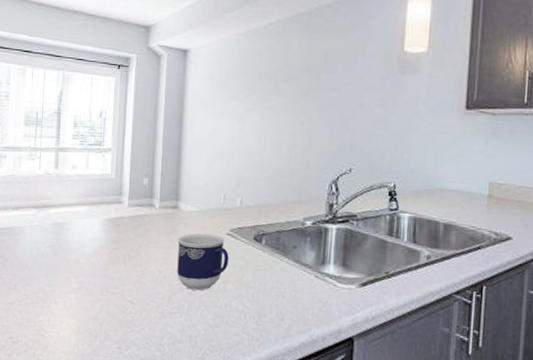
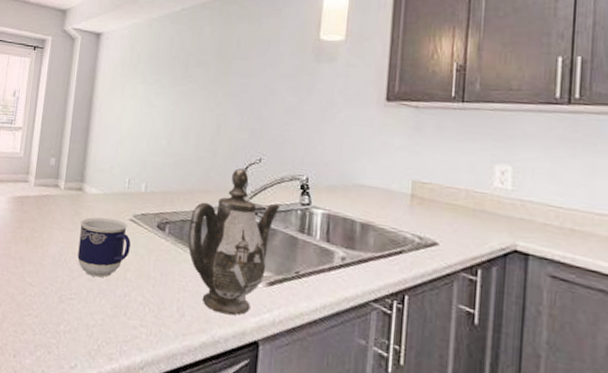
teapot: none [284,179,370,316] -> present [188,168,281,316]

